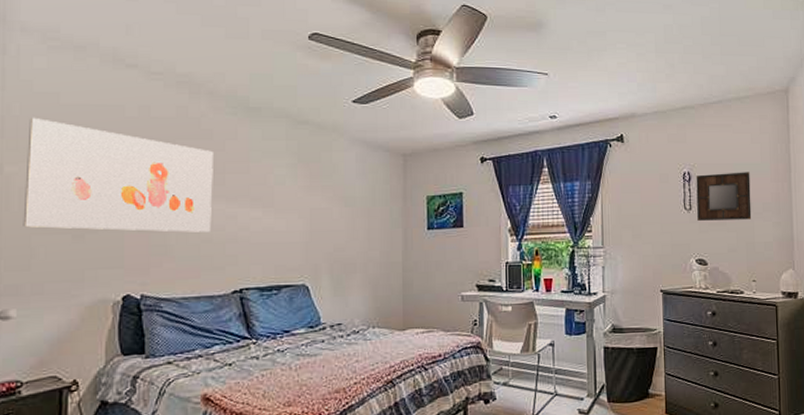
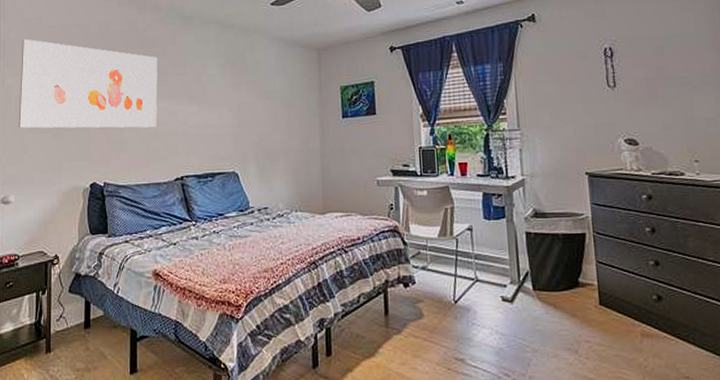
home mirror: present [696,172,752,221] -> none [619,43,689,98]

